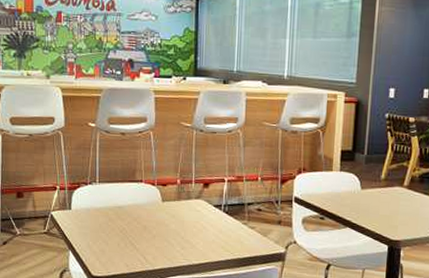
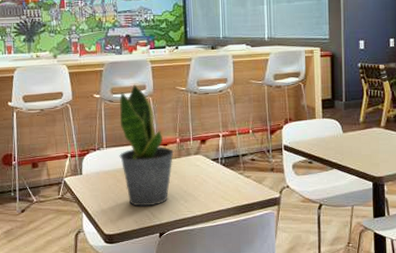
potted plant: none [113,115,173,250] -> present [119,84,174,207]

